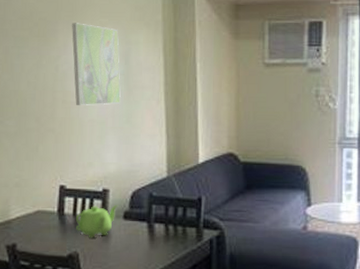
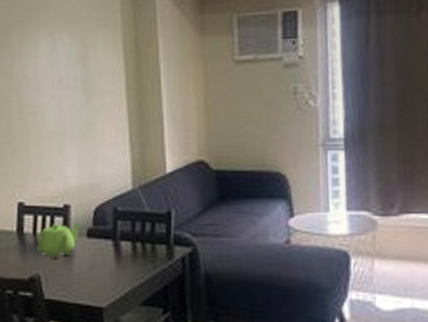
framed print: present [72,23,121,105] -> none [26,27,80,115]

